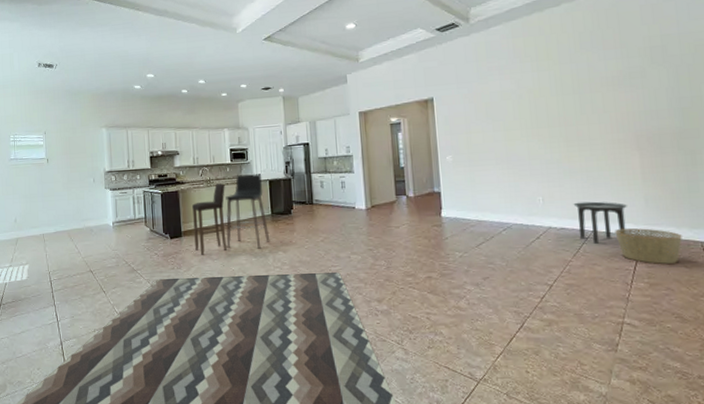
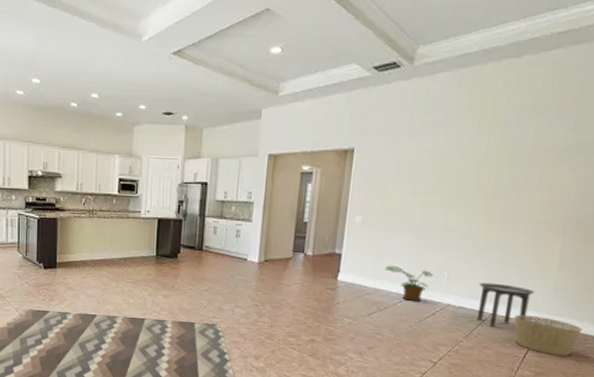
bar stool: present [192,183,227,255] -> none [70,215,109,290]
bar stool: present [226,173,270,249] -> none [104,208,151,291]
potted plant: none [482,196,529,229] -> present [384,265,434,303]

